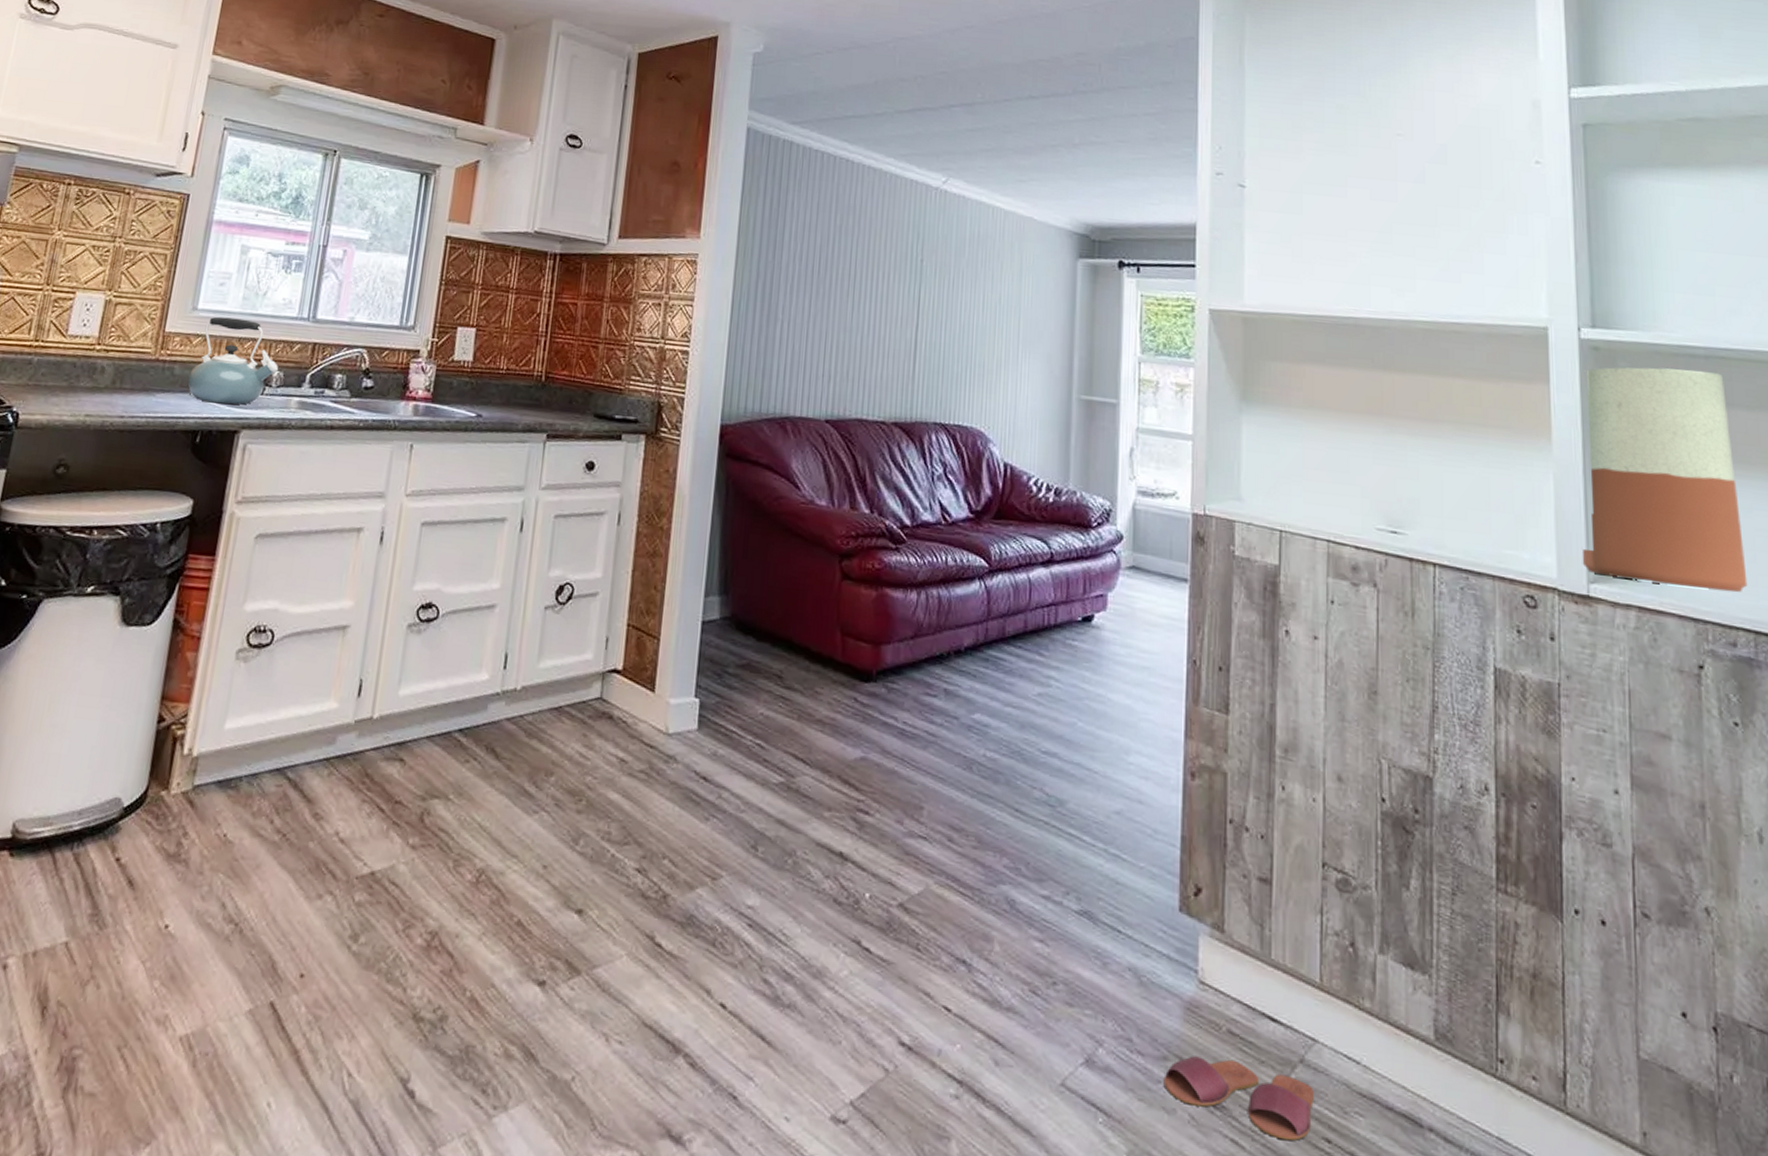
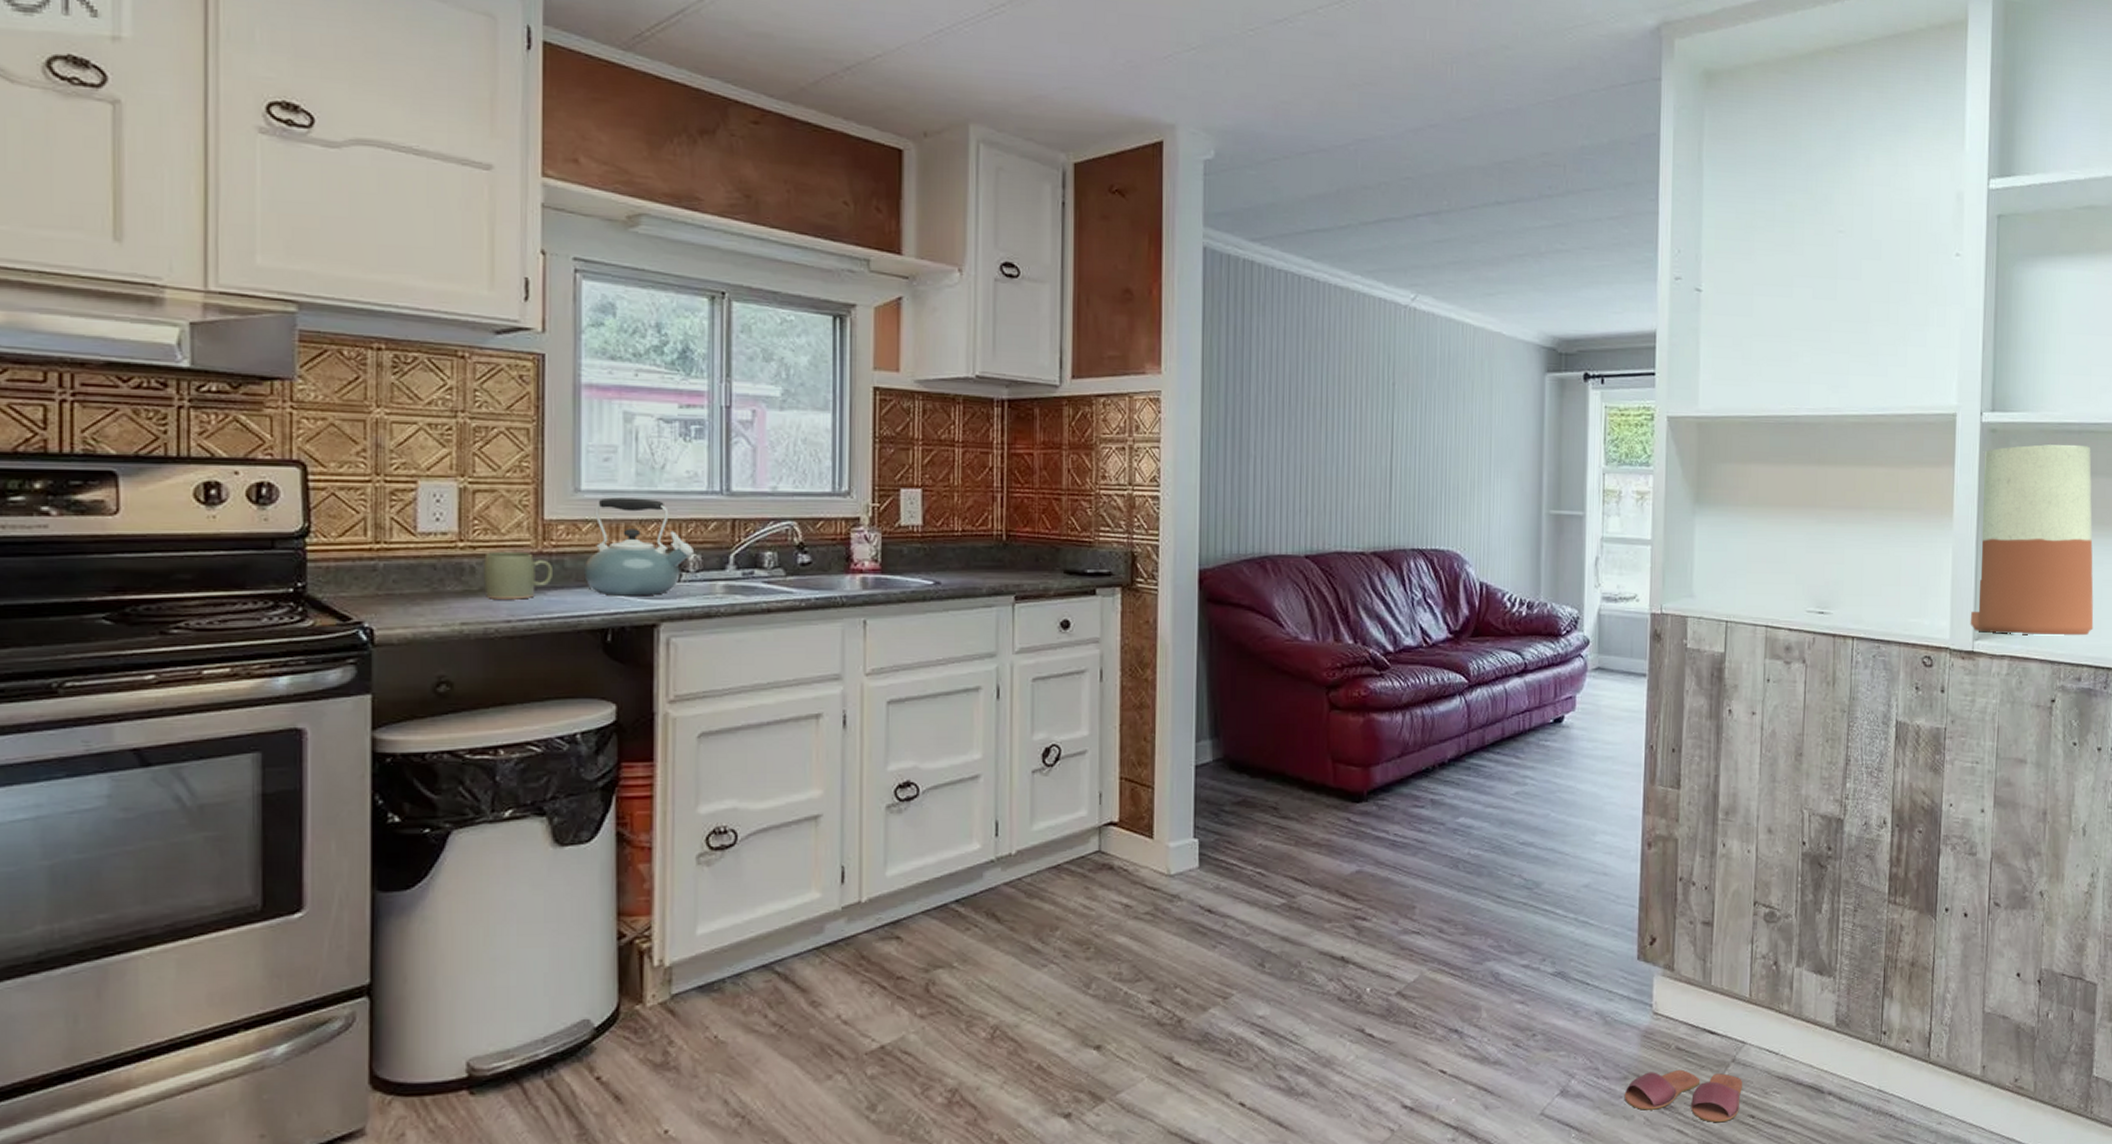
mug: none [108,356,165,399] -> present [482,551,554,600]

